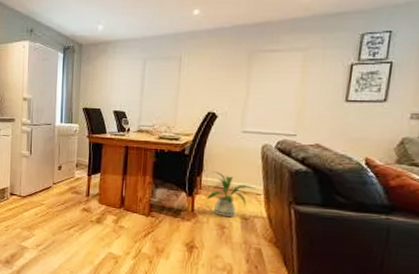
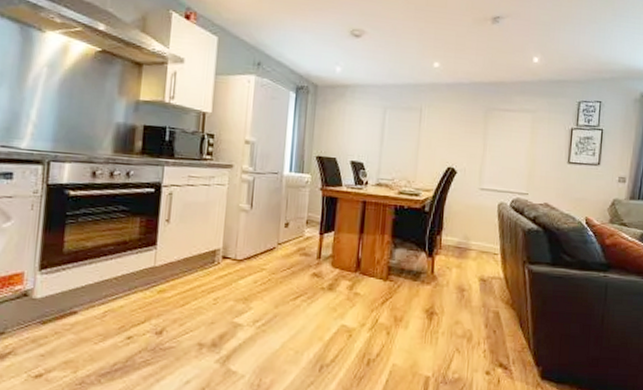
house plant: present [206,171,256,218] -> none [446,230,493,279]

